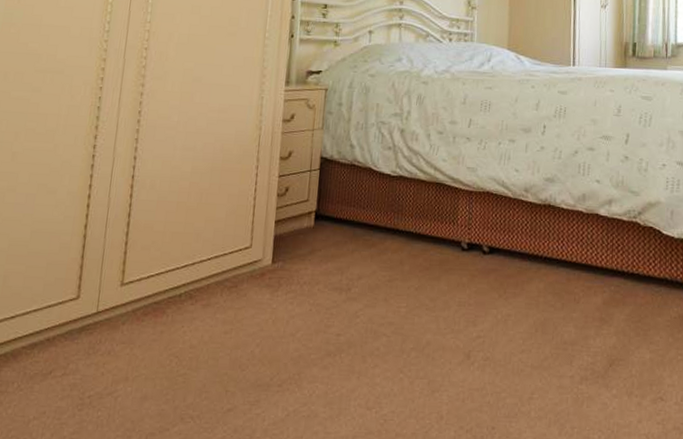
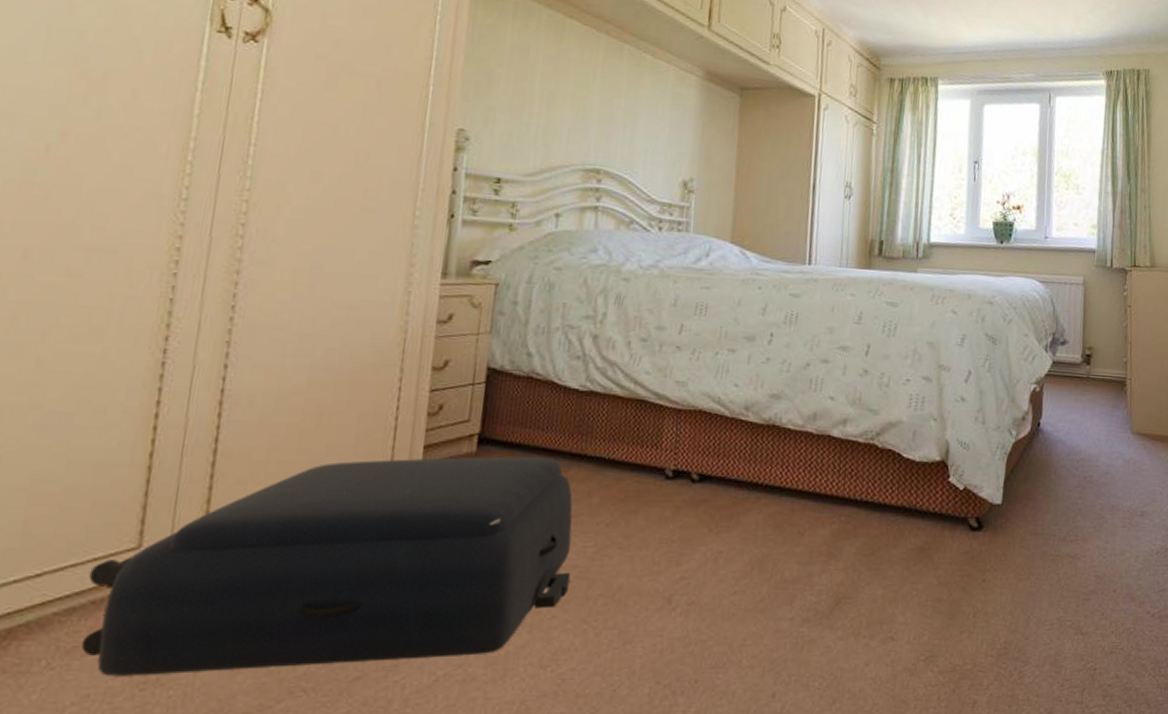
suitcase: none [40,230,389,399] -> present [81,456,573,676]

